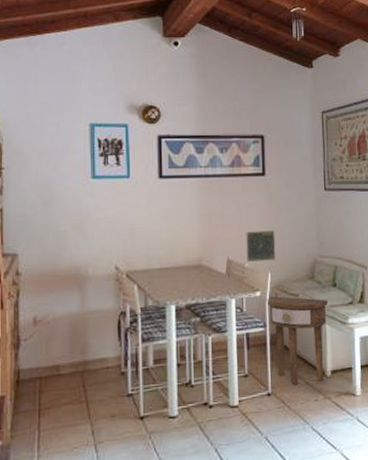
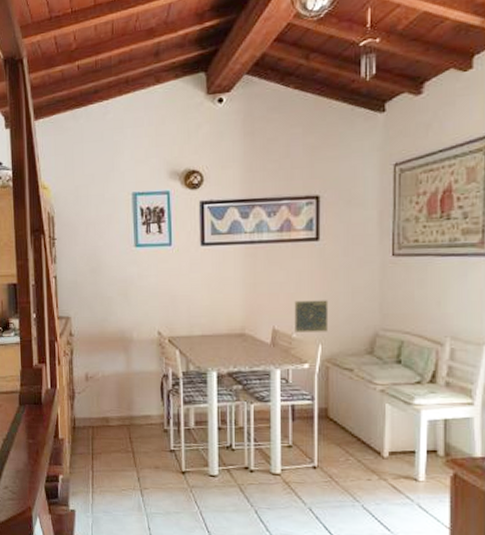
side table: present [268,296,329,385] -> none [317,369,390,462]

